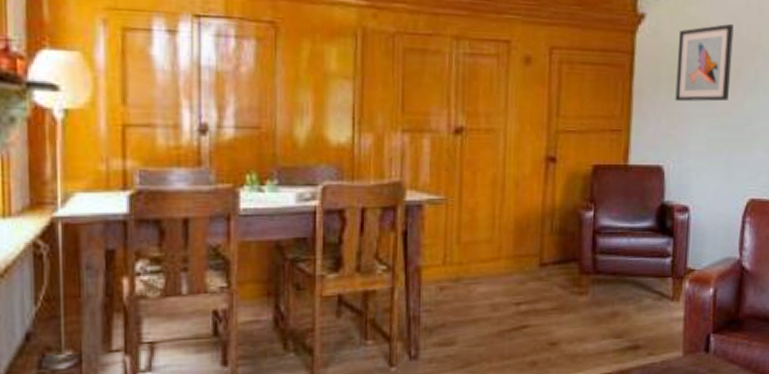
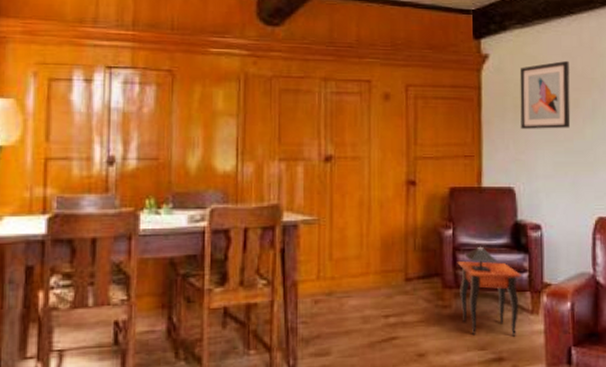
side table: none [596,230,665,324] -> present [457,247,522,337]

